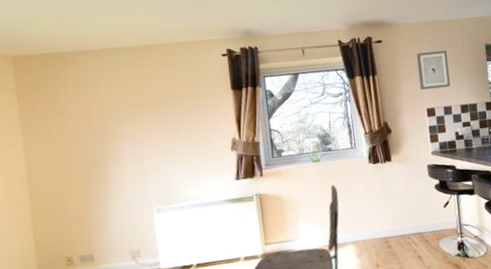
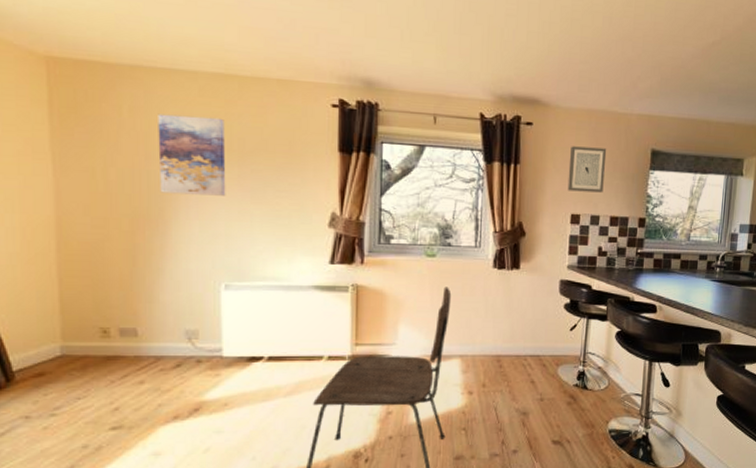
wall art: none [94,79,150,144] -> present [158,113,226,196]

